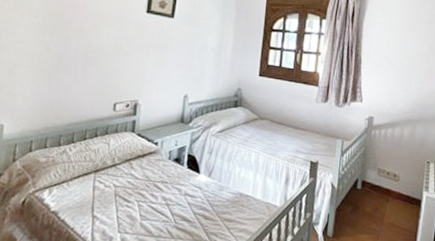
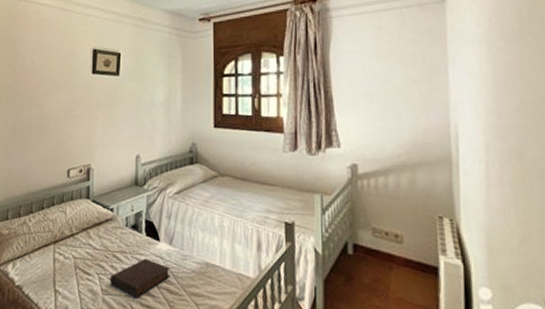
book: none [149,188,207,223] -> present [109,258,170,299]

